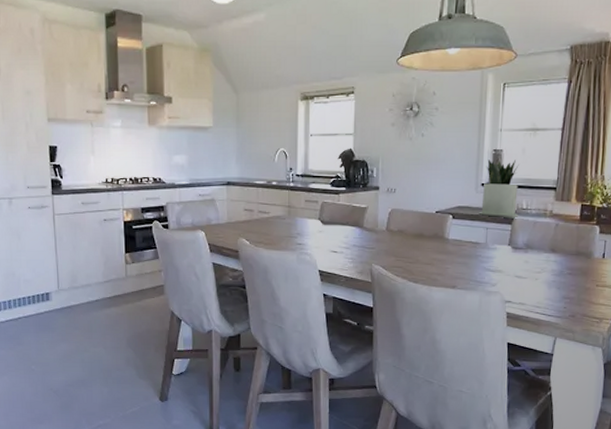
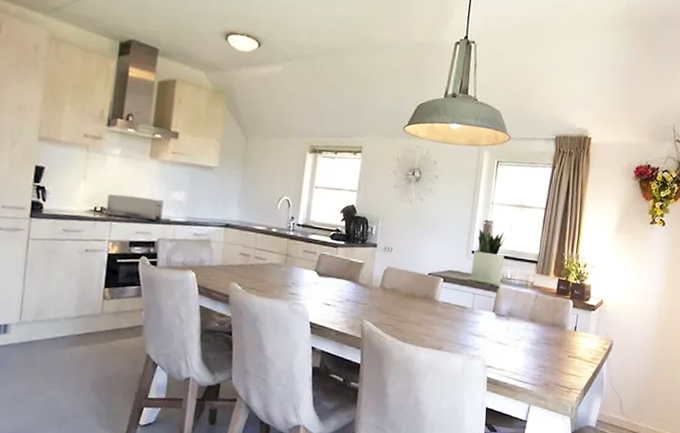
toaster: none [116,164,168,187] -> present [106,193,165,222]

